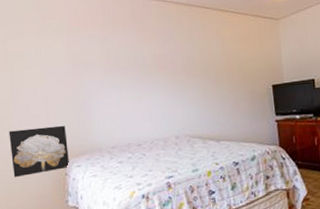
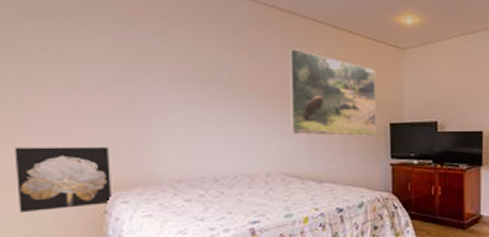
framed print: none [185,33,261,104] -> present [289,48,376,138]

